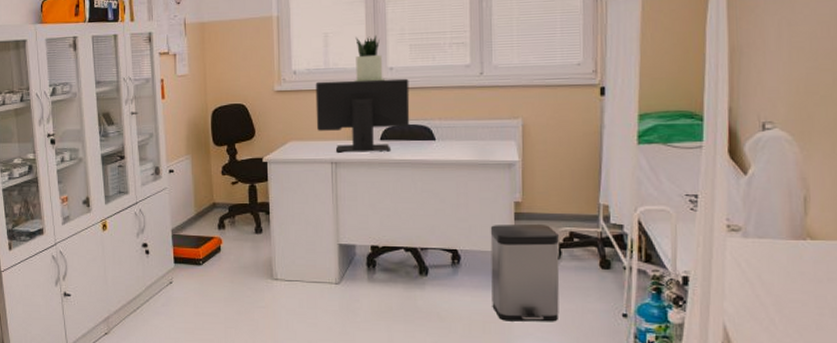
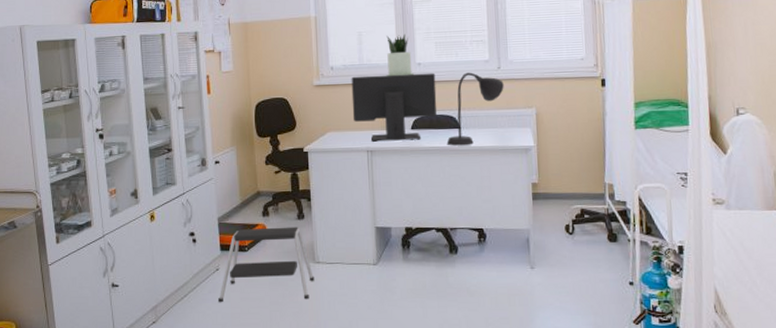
step stool: none [170,241,272,318] -> present [217,226,315,303]
desk lamp: none [419,78,487,159] -> present [446,72,504,146]
pedal bin: present [490,223,560,322] -> none [511,202,575,293]

